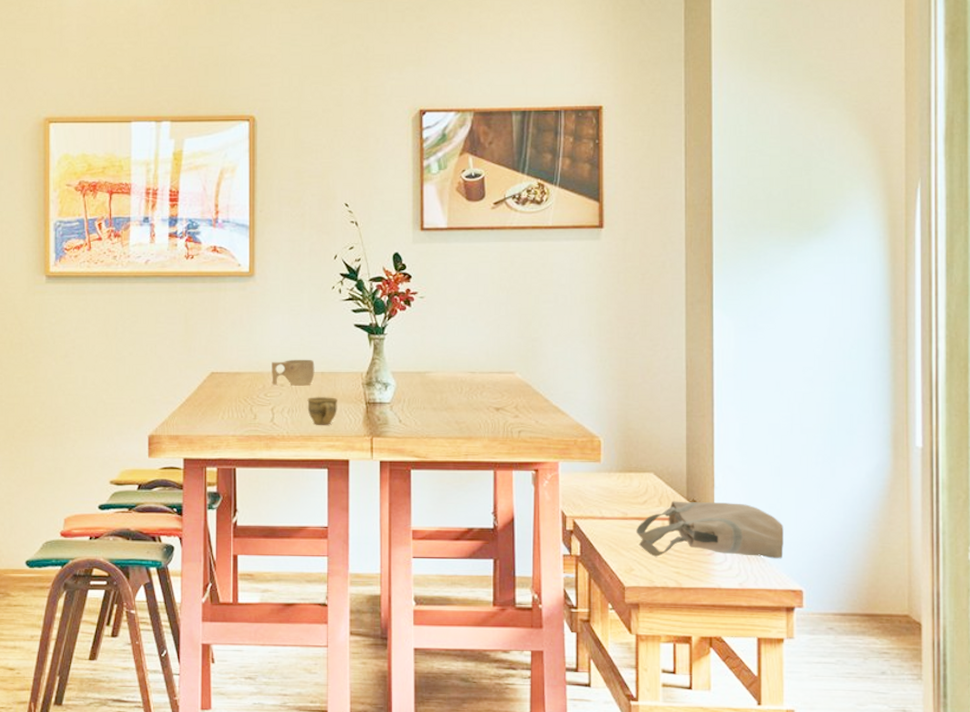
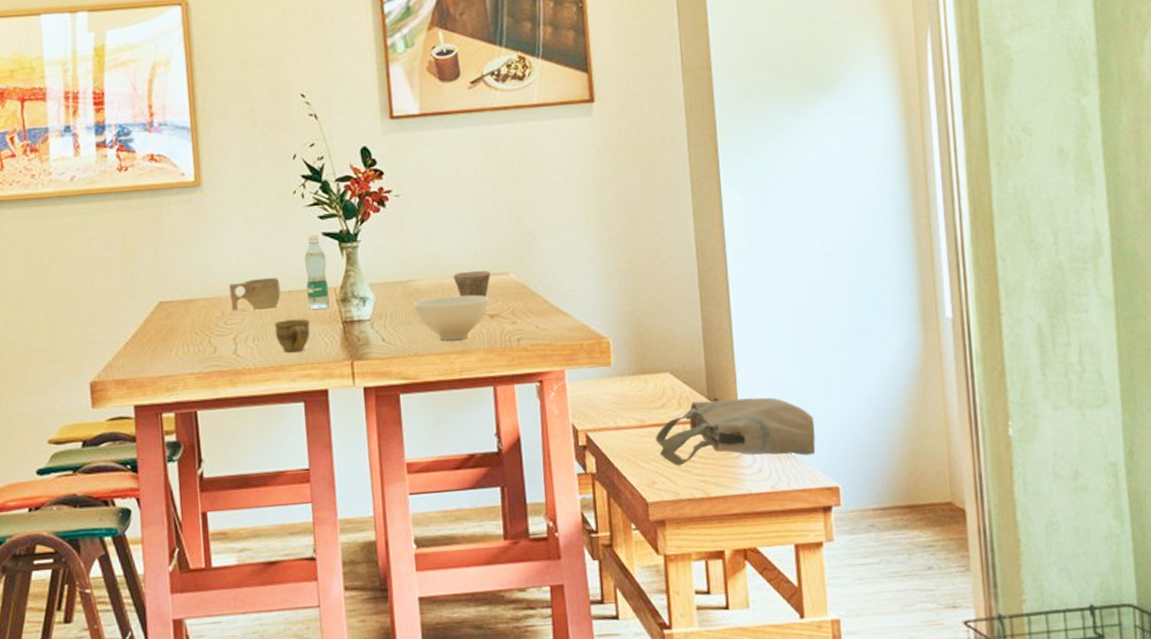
bottle: none [337,325,356,390] -> present [304,234,330,309]
bowl: none [429,388,496,427] -> present [414,295,490,341]
cup: none [465,368,498,392] -> present [453,270,491,297]

